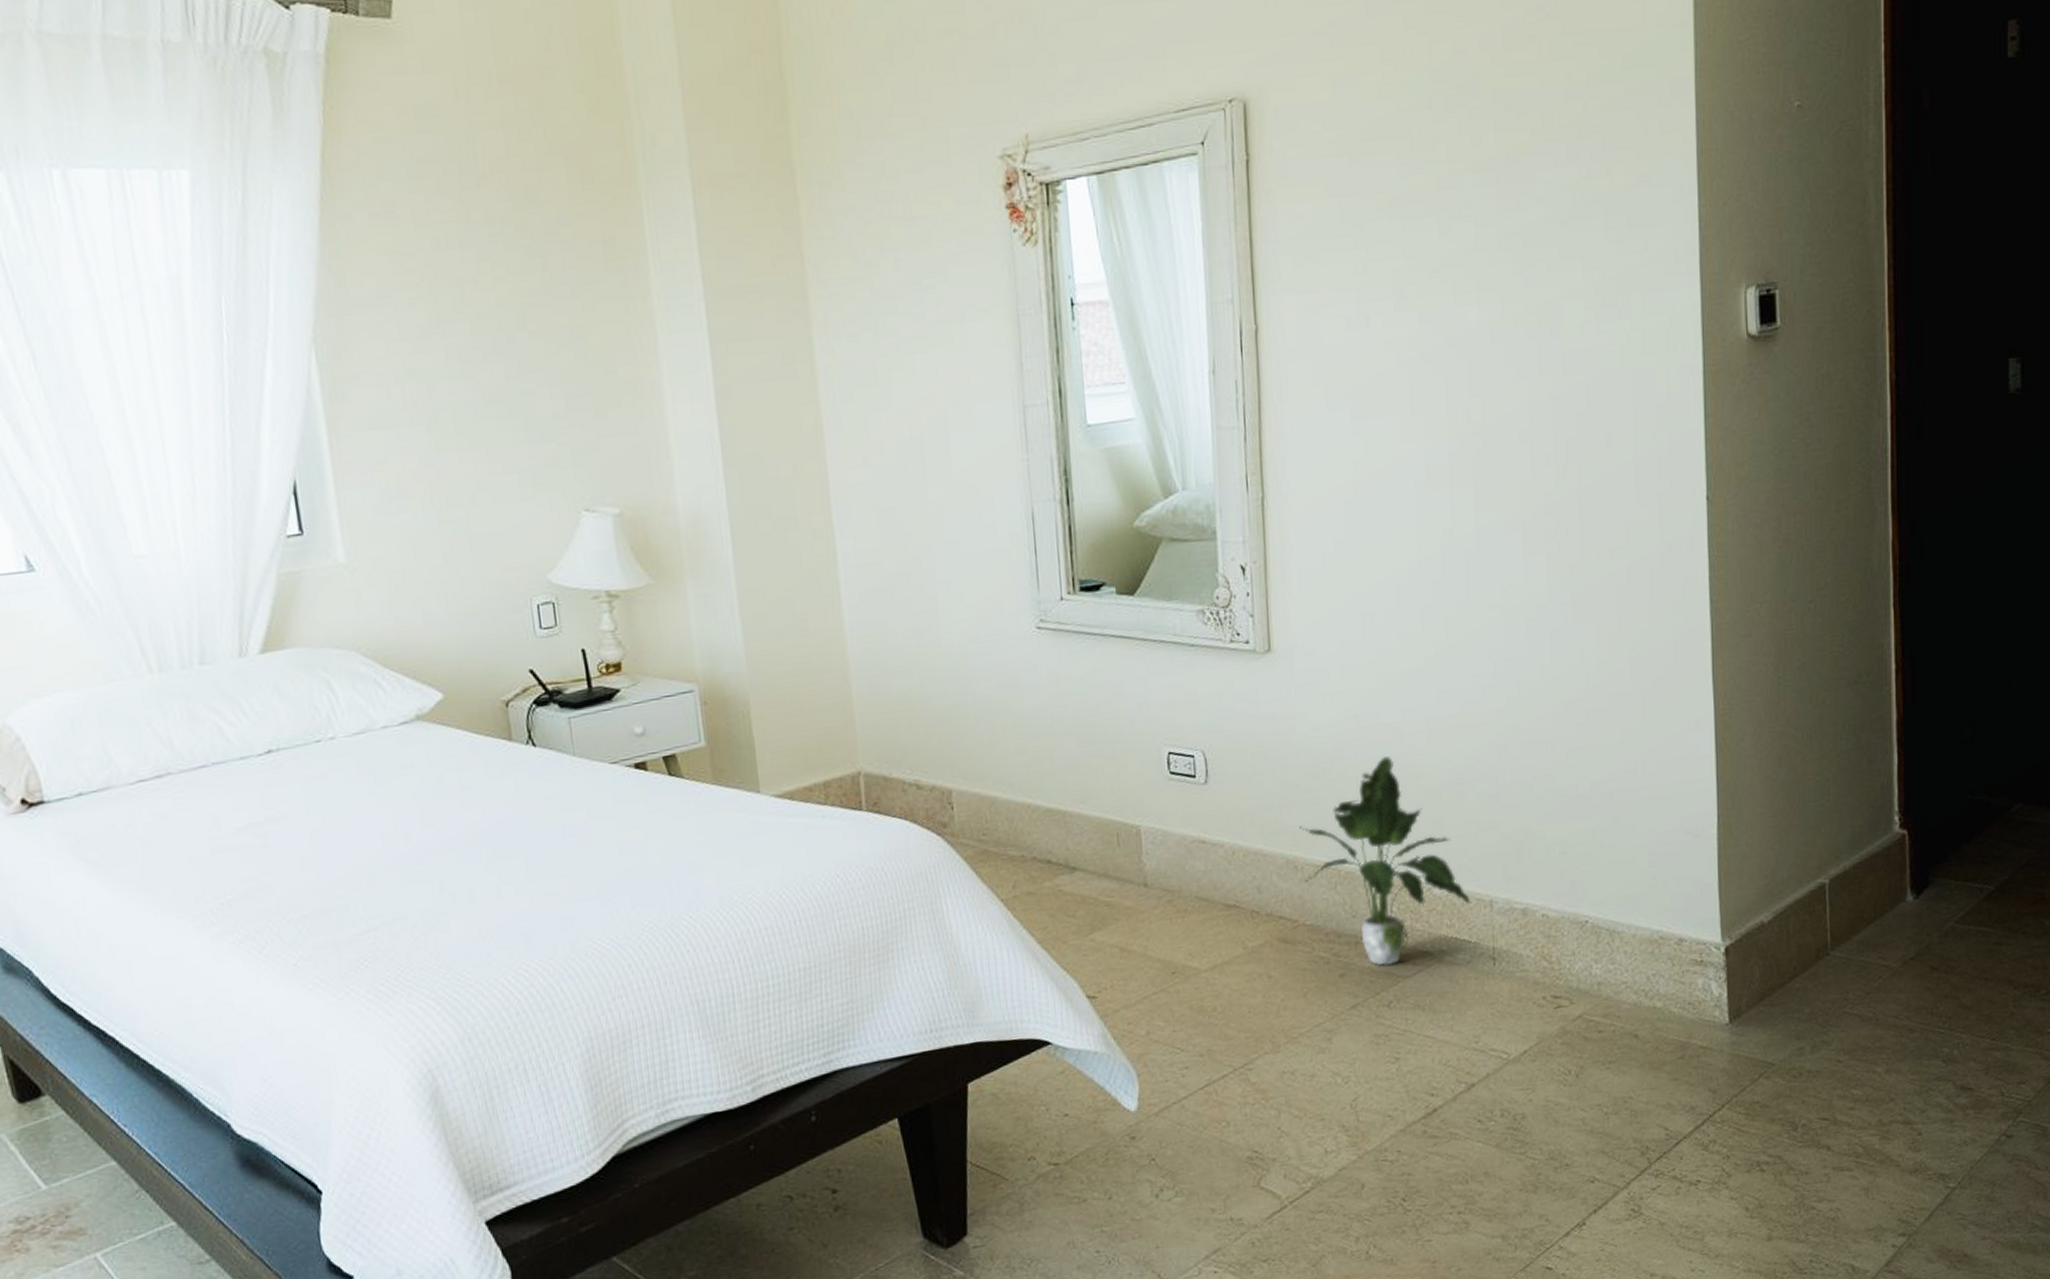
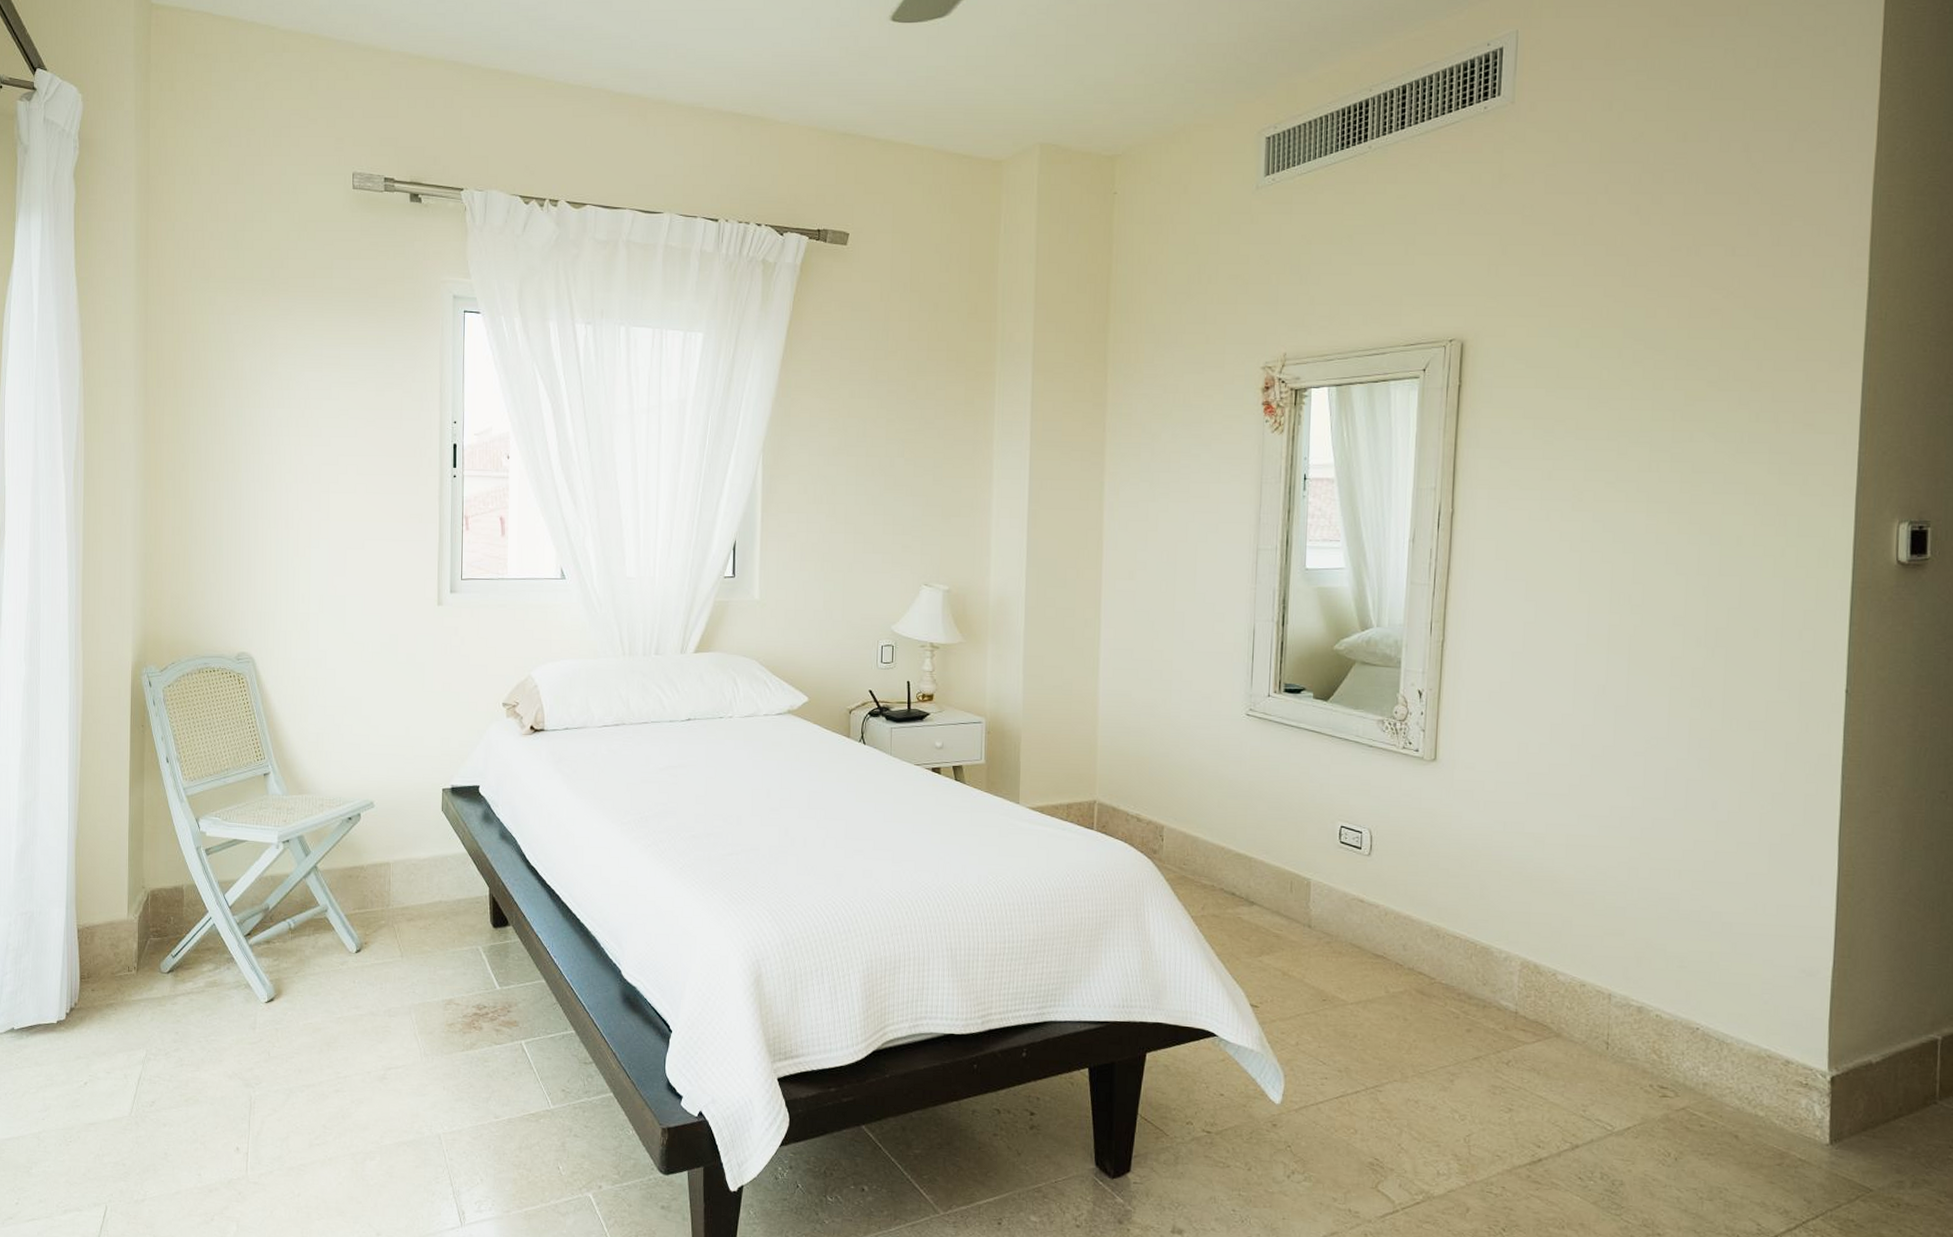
potted plant: present [1298,756,1471,966] -> none [1443,859,1592,1031]

